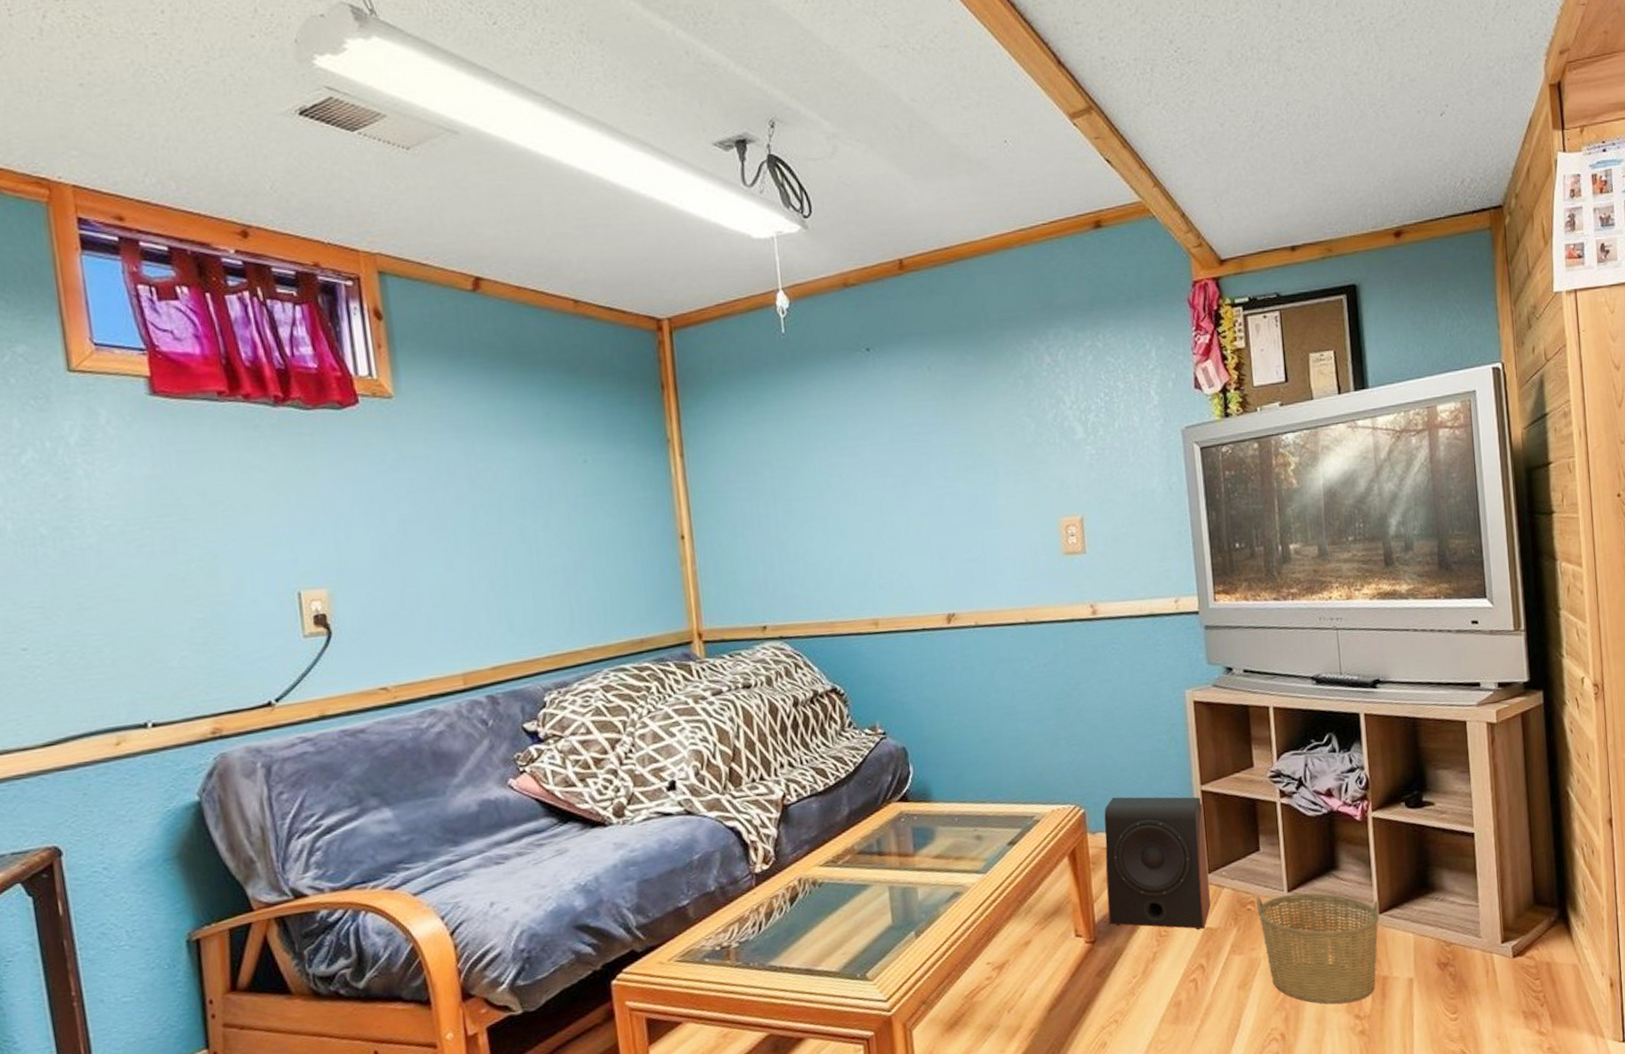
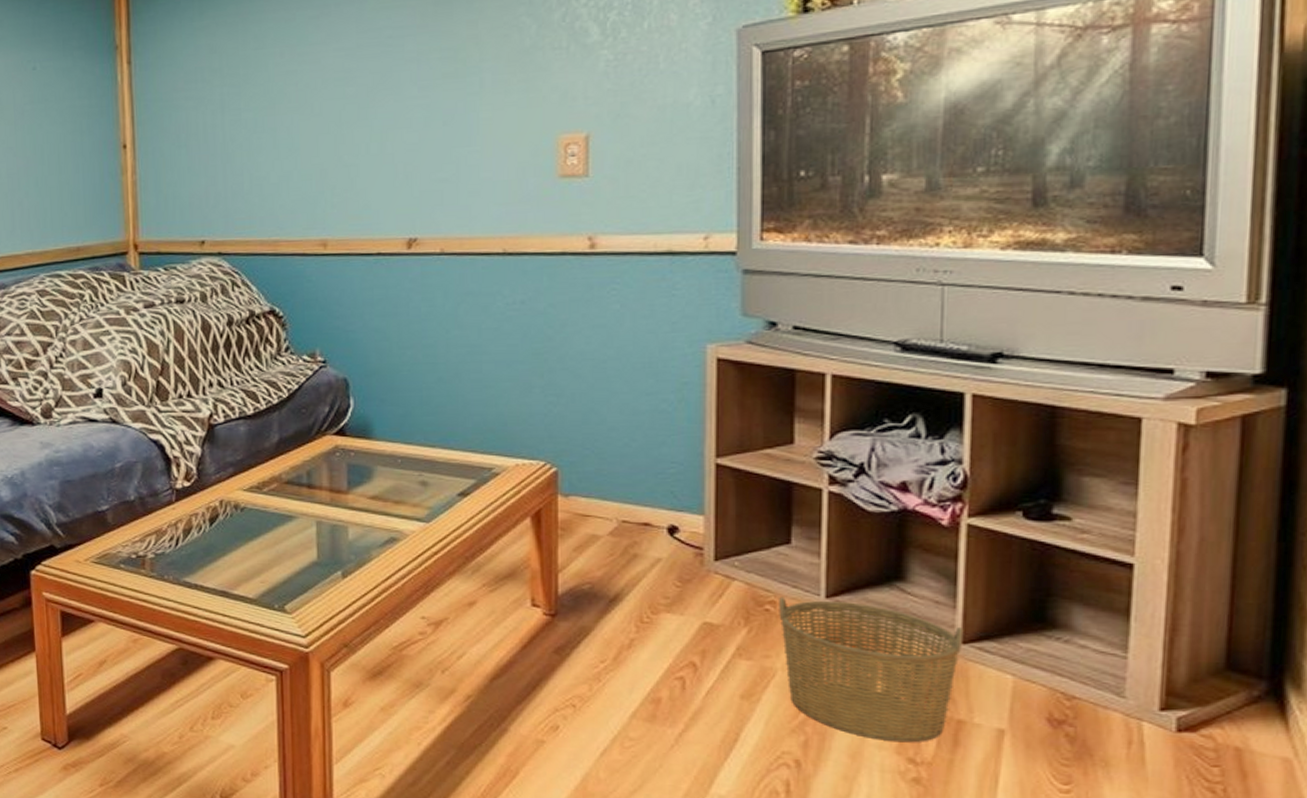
speaker: present [1104,796,1211,930] -> none [576,459,716,624]

